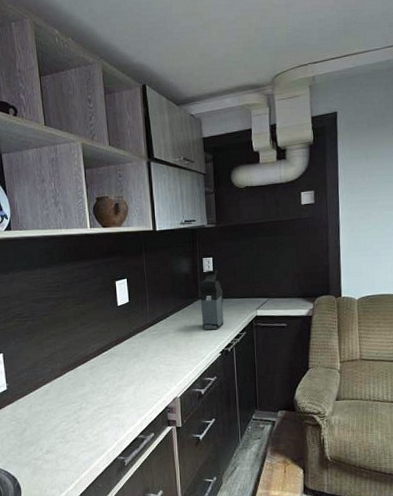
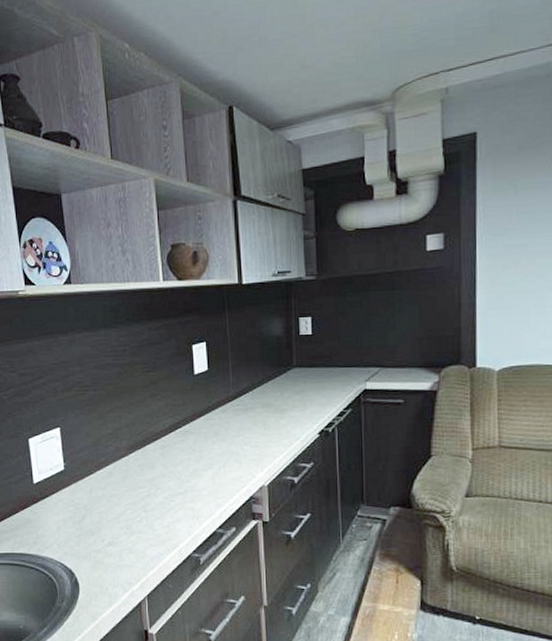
coffee maker: present [199,269,224,330] -> none [294,331,324,405]

